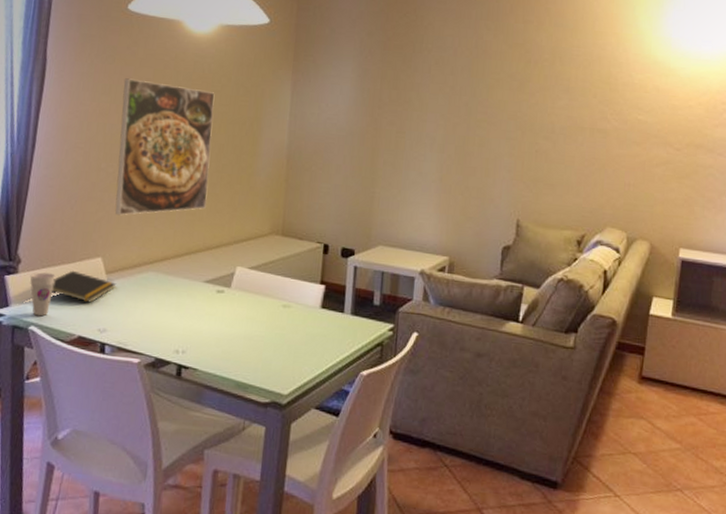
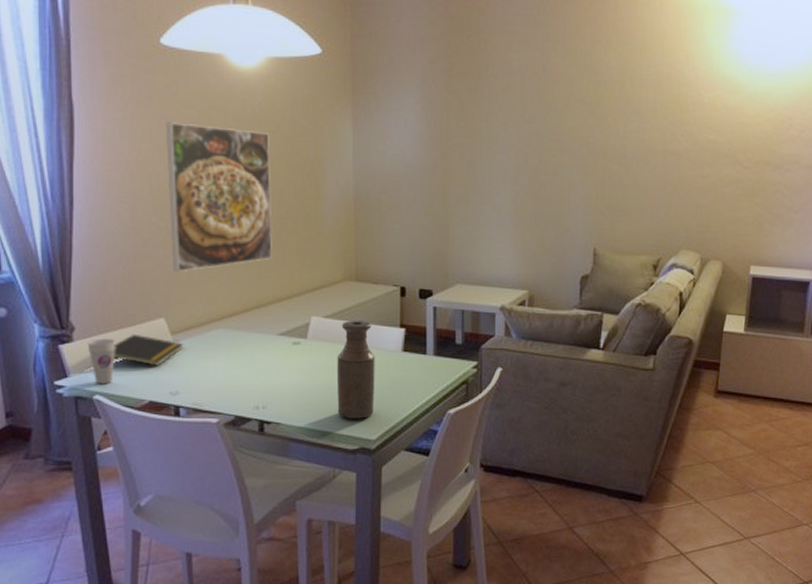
bottle: none [253,273,294,373] -> present [336,321,375,419]

